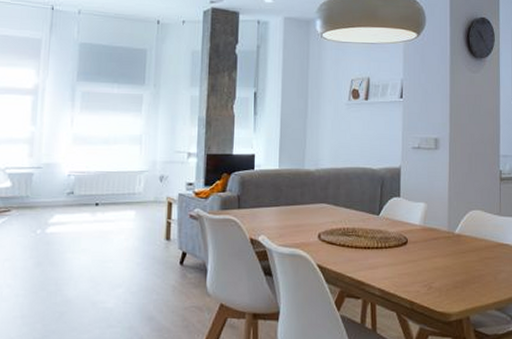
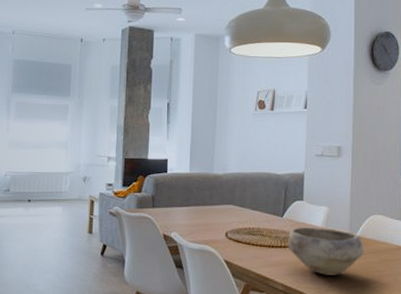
bowl: none [385,225,463,277] -> present [288,226,364,276]

